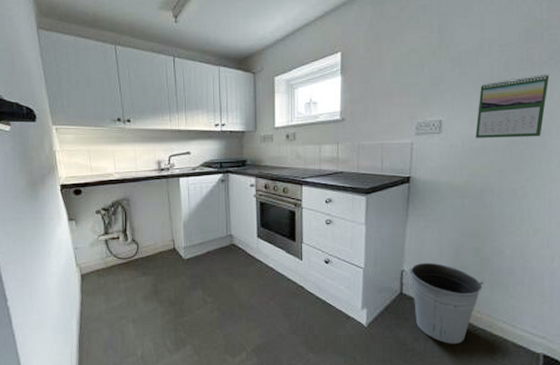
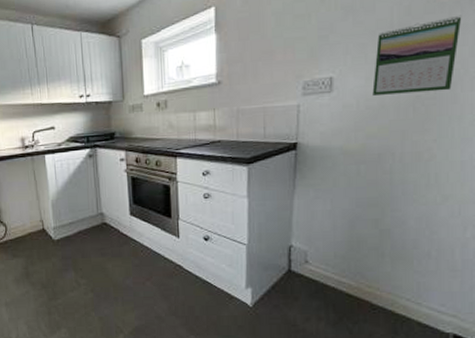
bucket: present [409,262,484,344] -> none [297,236,383,324]

